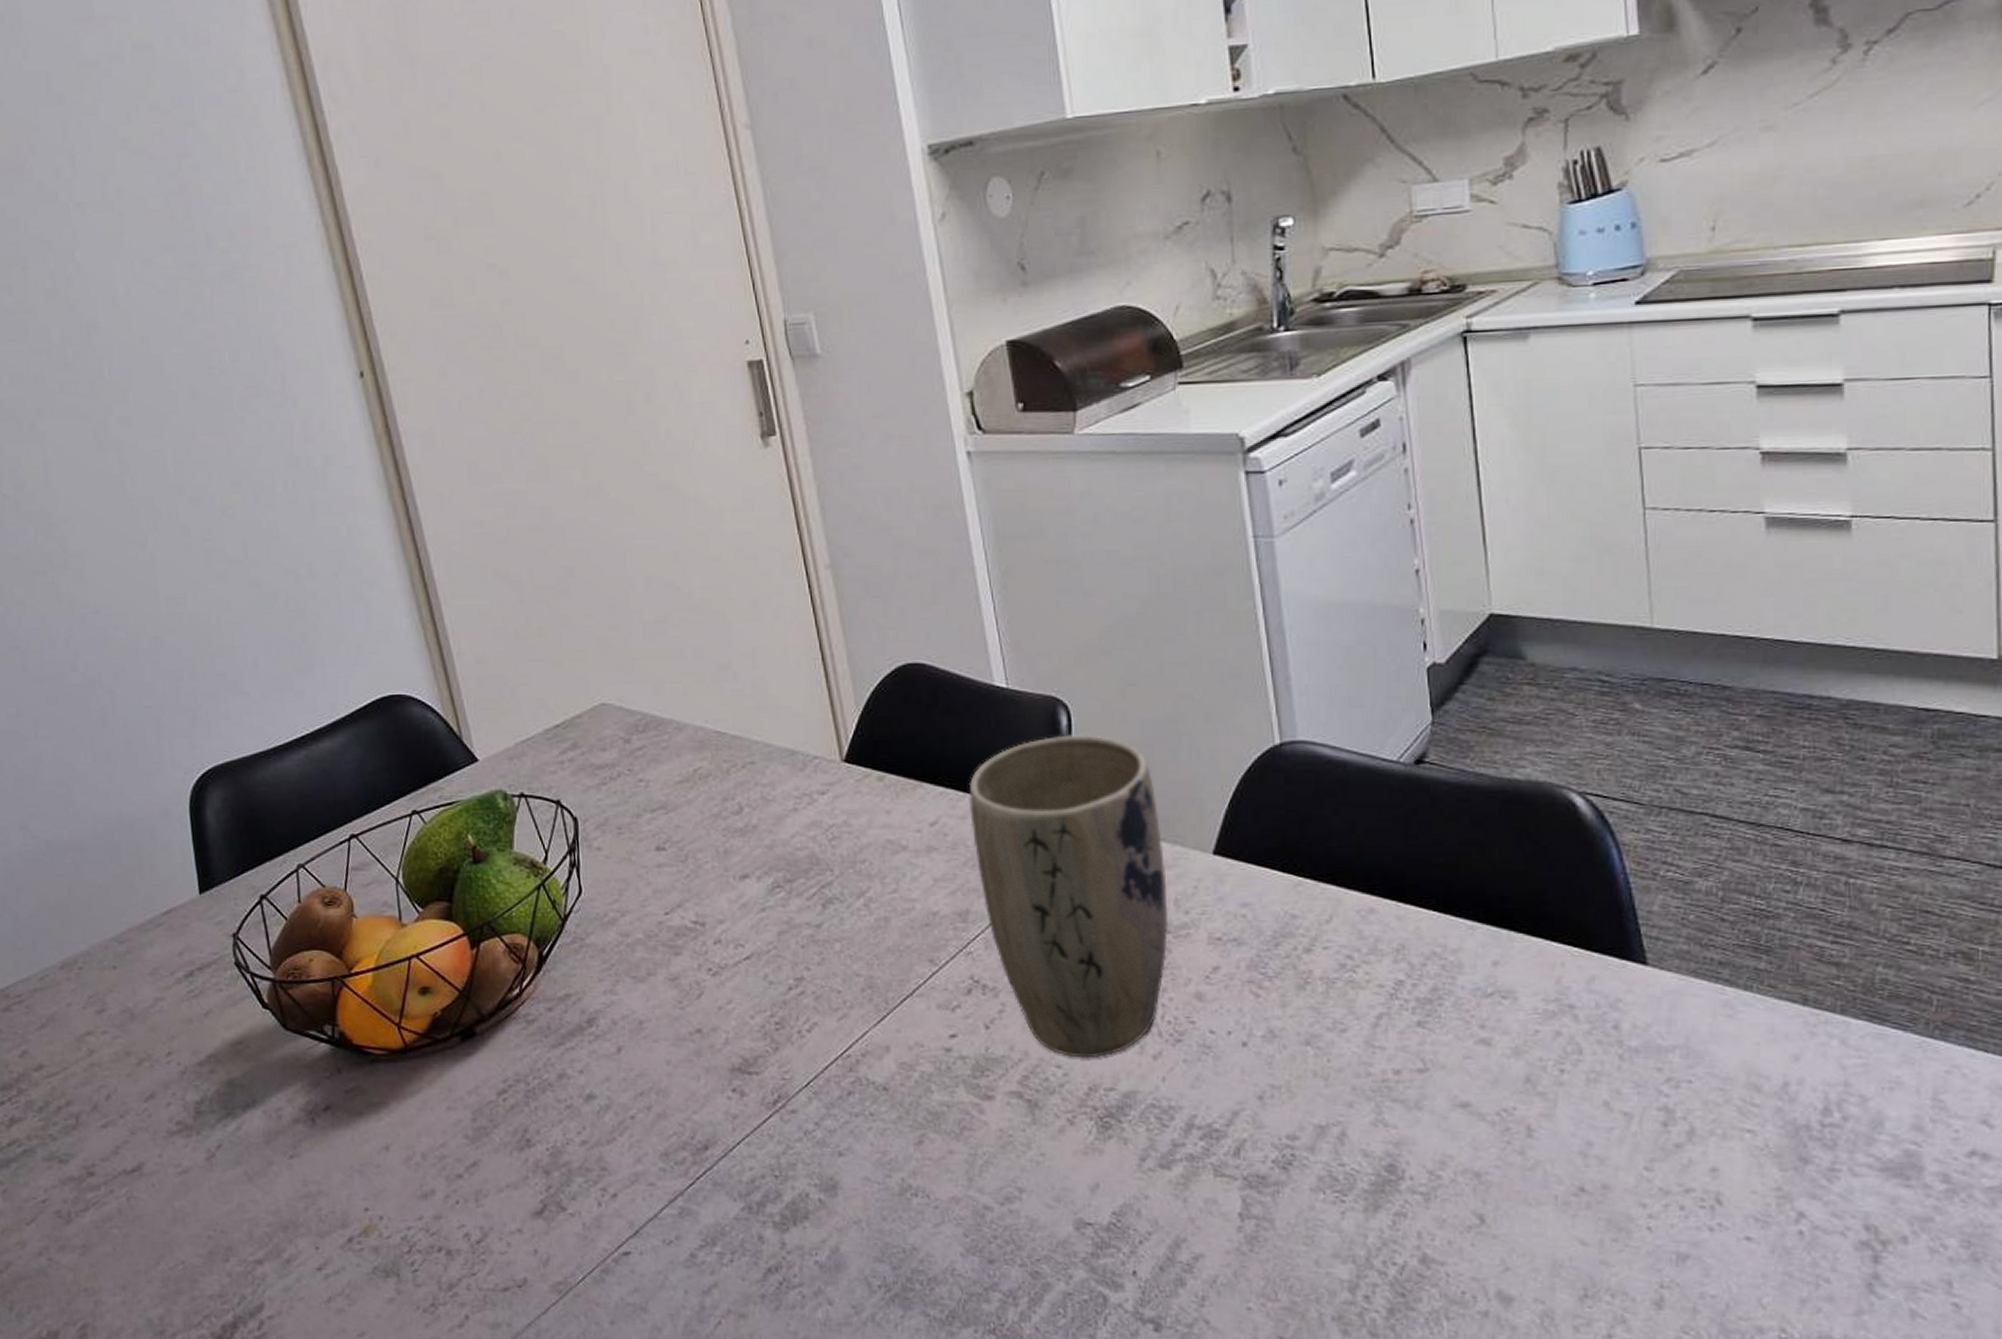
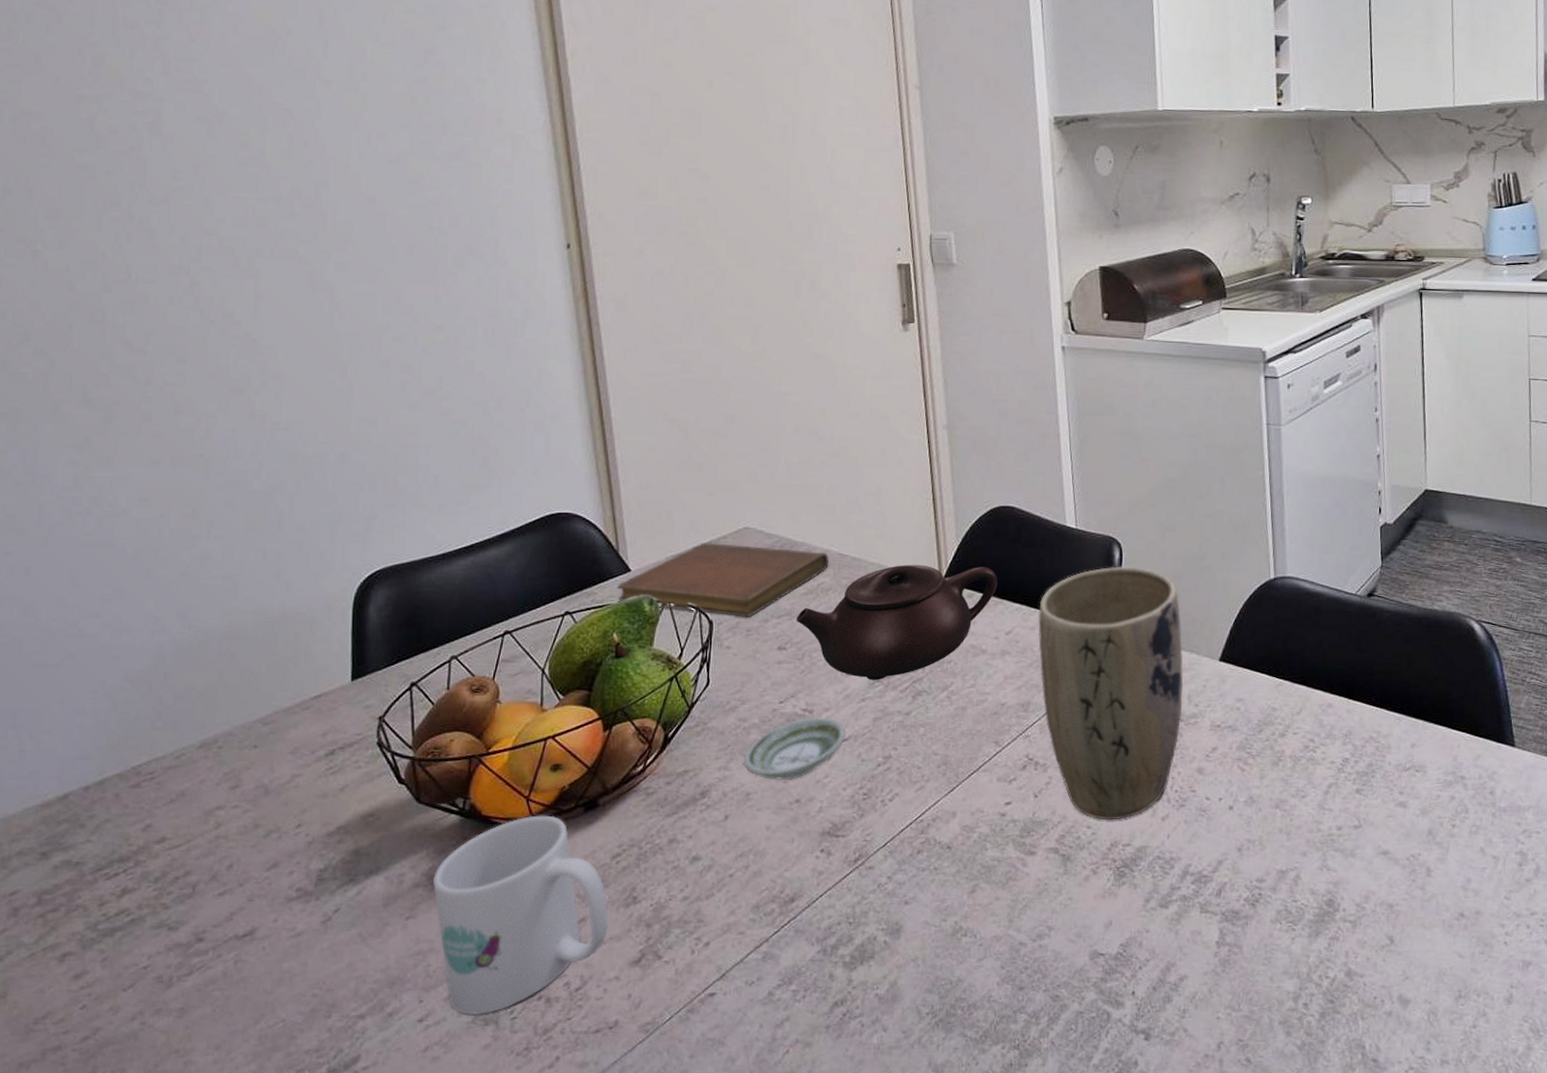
mug: none [310,1045,504,1265] -> present [432,815,609,1015]
notebook: none [465,723,706,813] -> present [617,542,830,618]
saucer: none [632,931,746,1007] -> present [744,717,845,781]
teapot: none [673,741,914,886] -> present [796,564,998,680]

